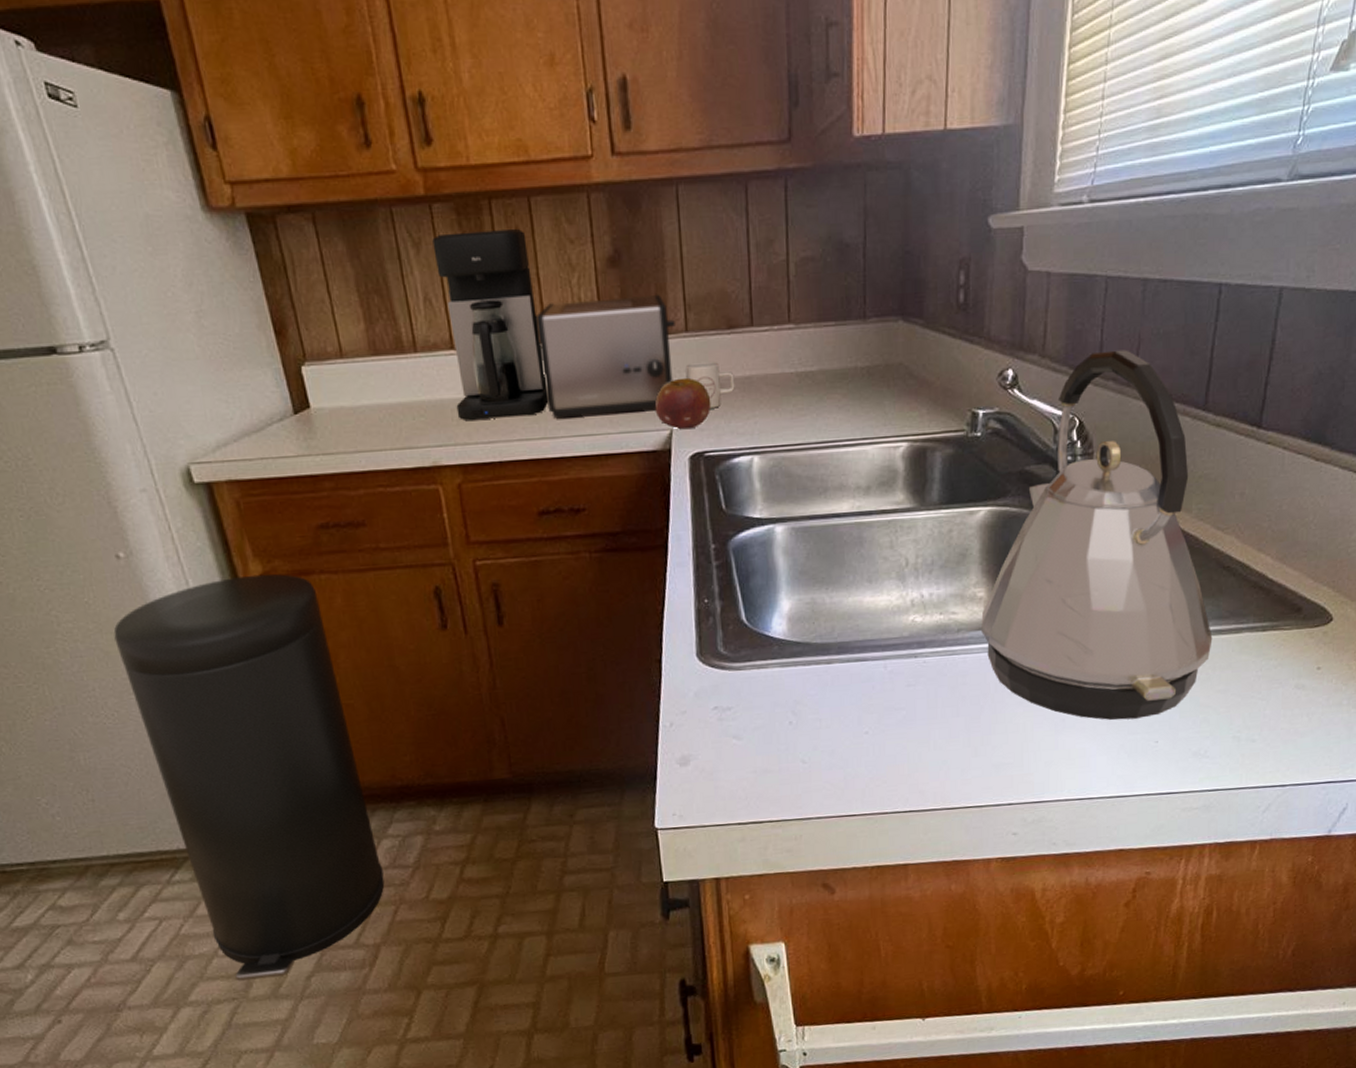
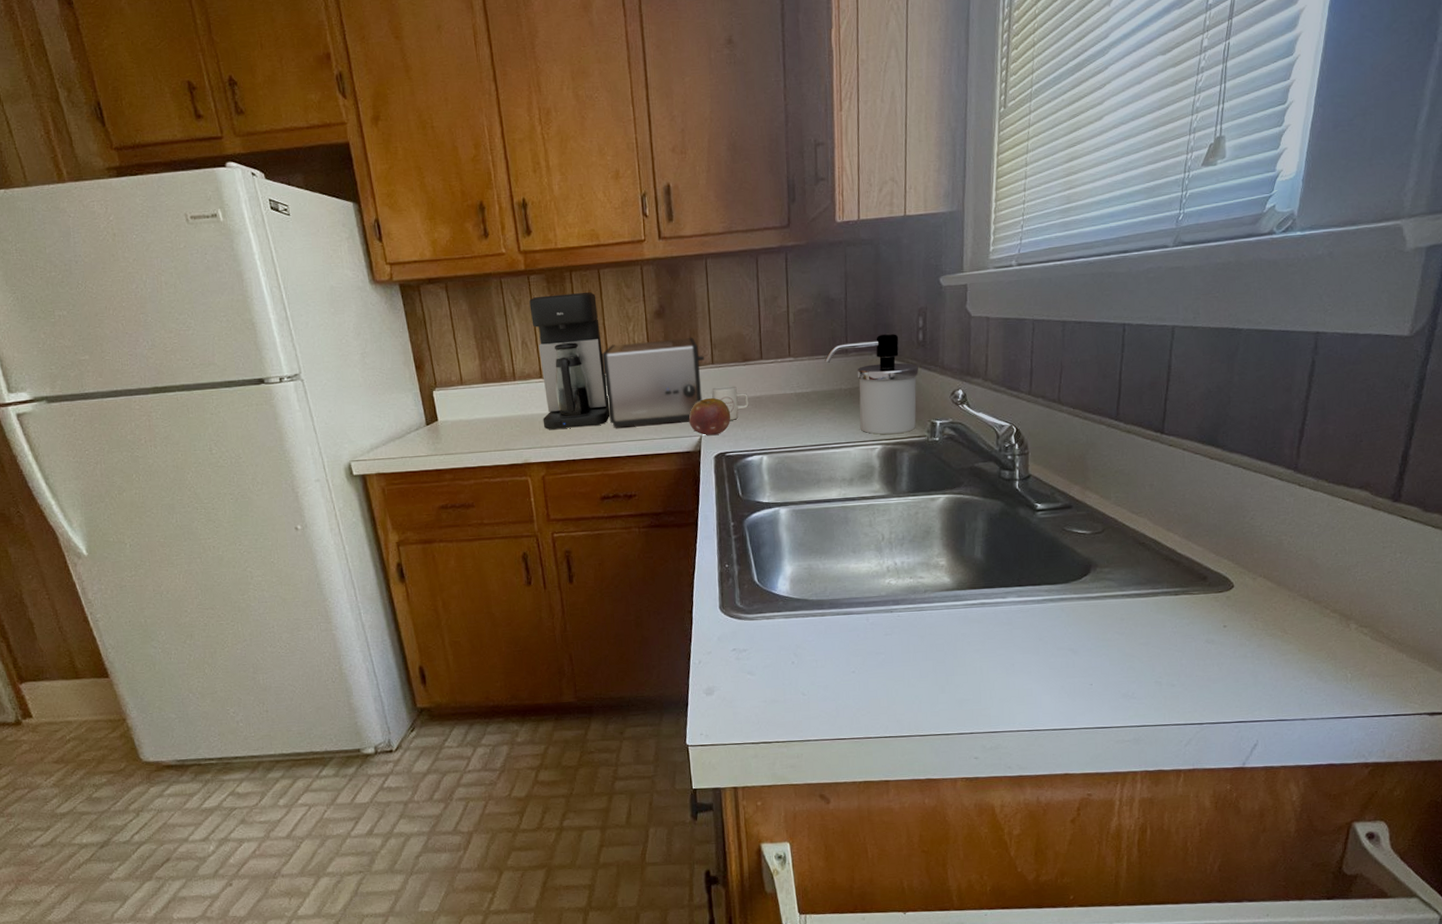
pedal bin: present [113,574,385,981] -> none [290,542,478,858]
soap dispenser: none [835,292,957,429] -> present [824,333,919,435]
kettle: present [981,349,1213,720] -> none [943,374,1134,666]

